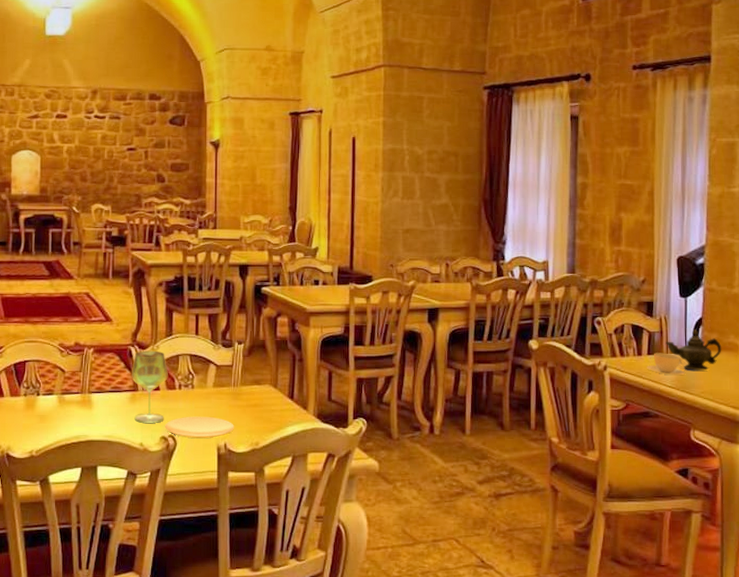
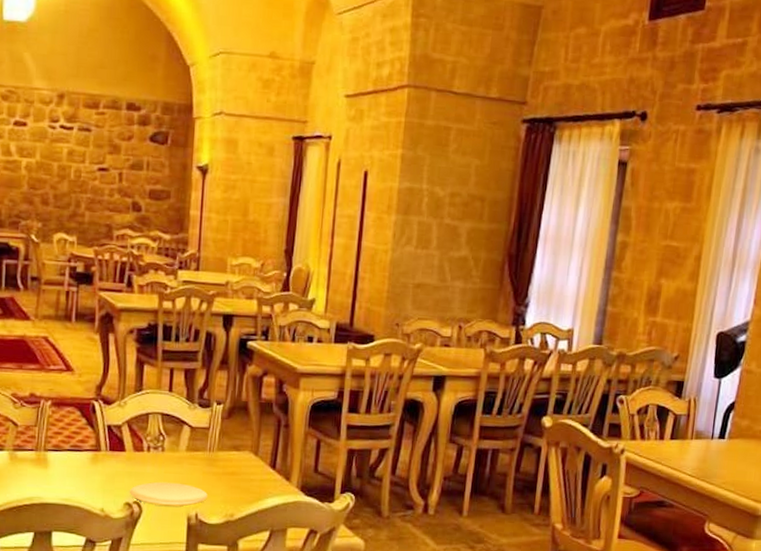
wine glass: present [131,350,168,423] -> none [93,406,136,488]
teacup: present [647,353,686,376] -> none [667,437,709,464]
teapot: present [666,329,722,371] -> none [692,414,752,460]

